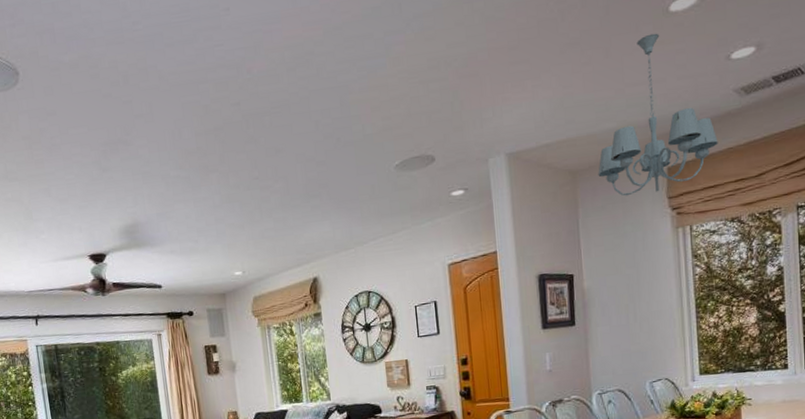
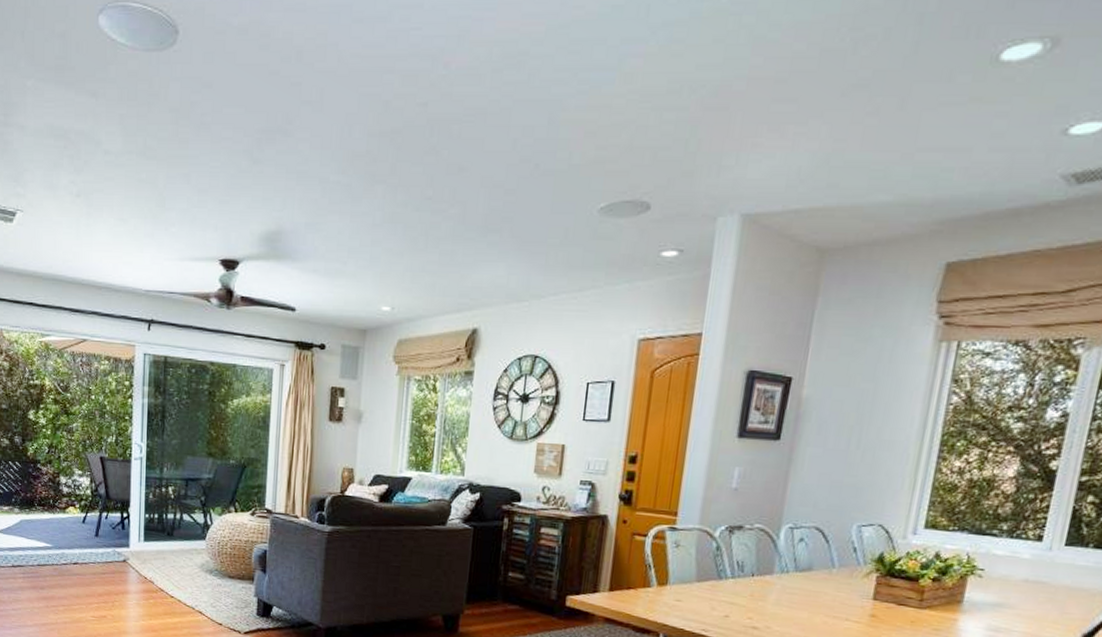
chandelier: present [598,33,718,196] -> none [853,86,1024,292]

